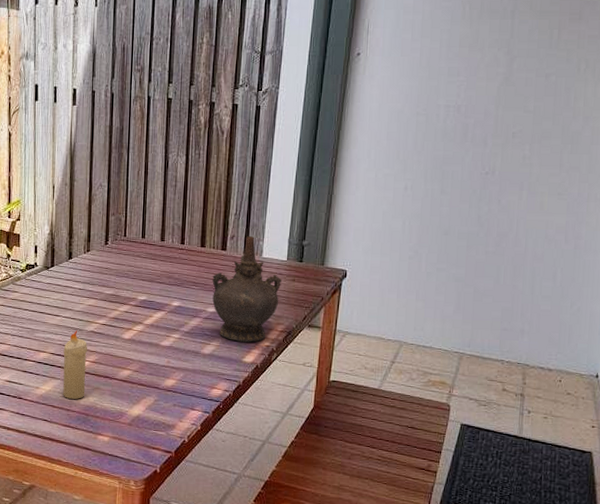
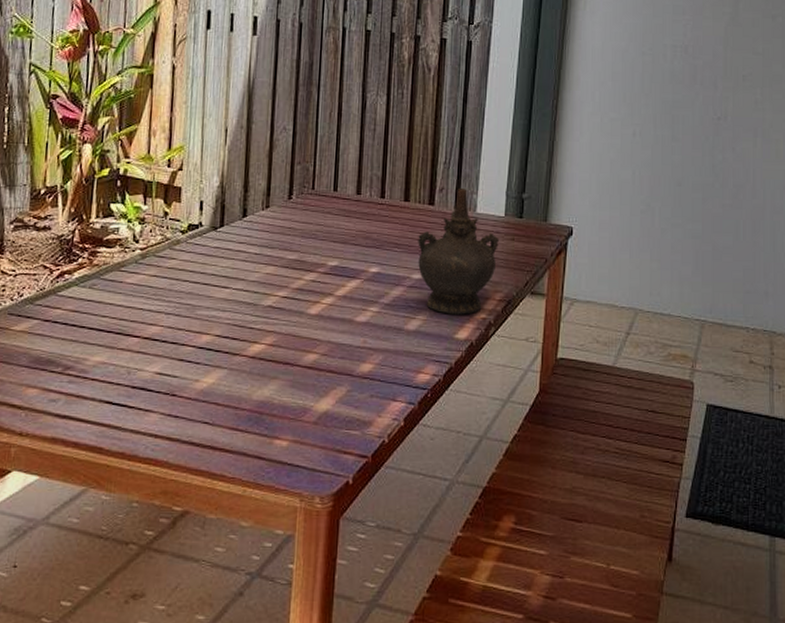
candle: present [63,330,88,400] -> none [230,305,264,395]

